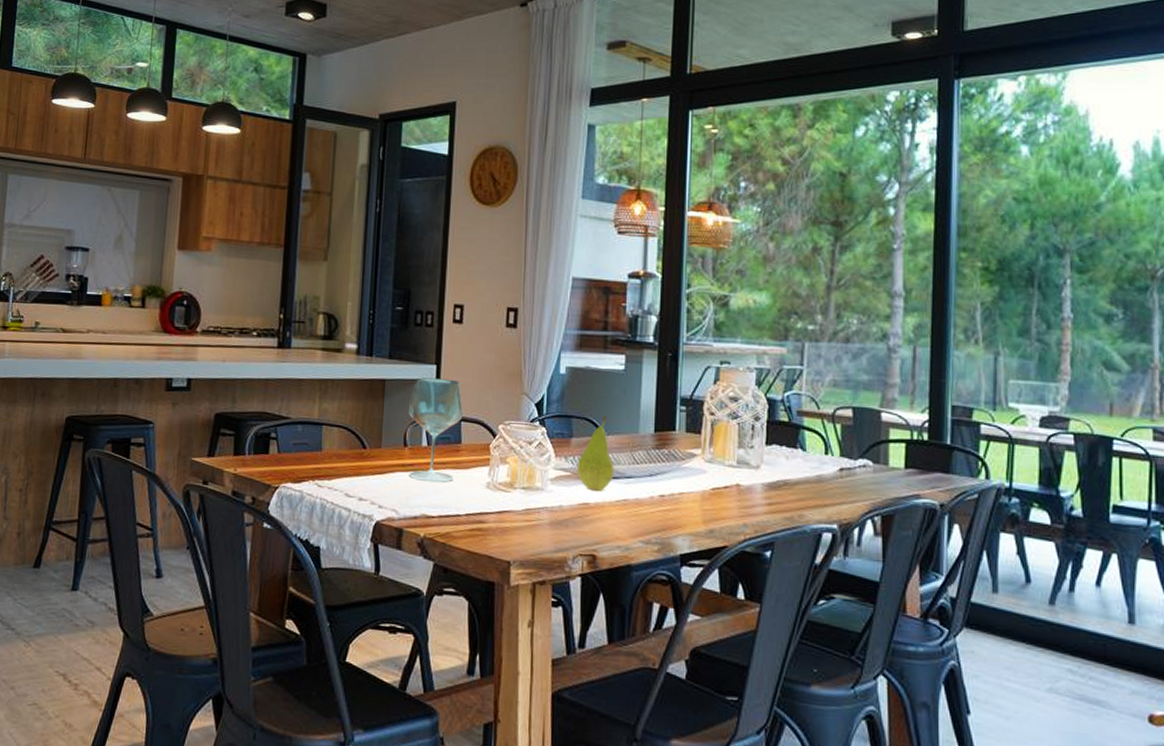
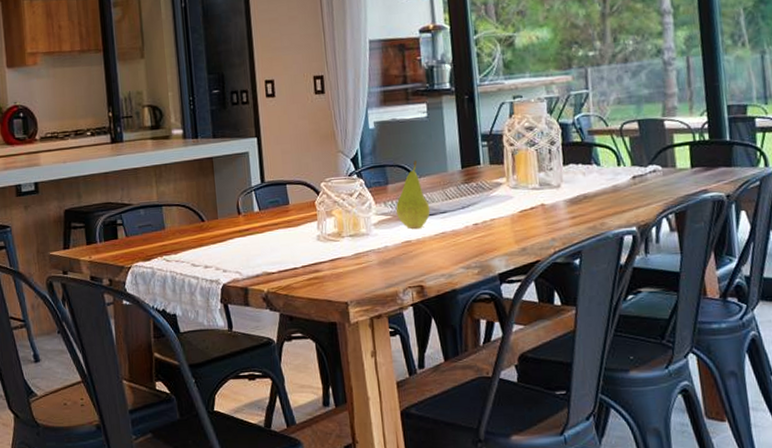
wine glass: present [408,377,464,483] -> none [237,148,287,243]

